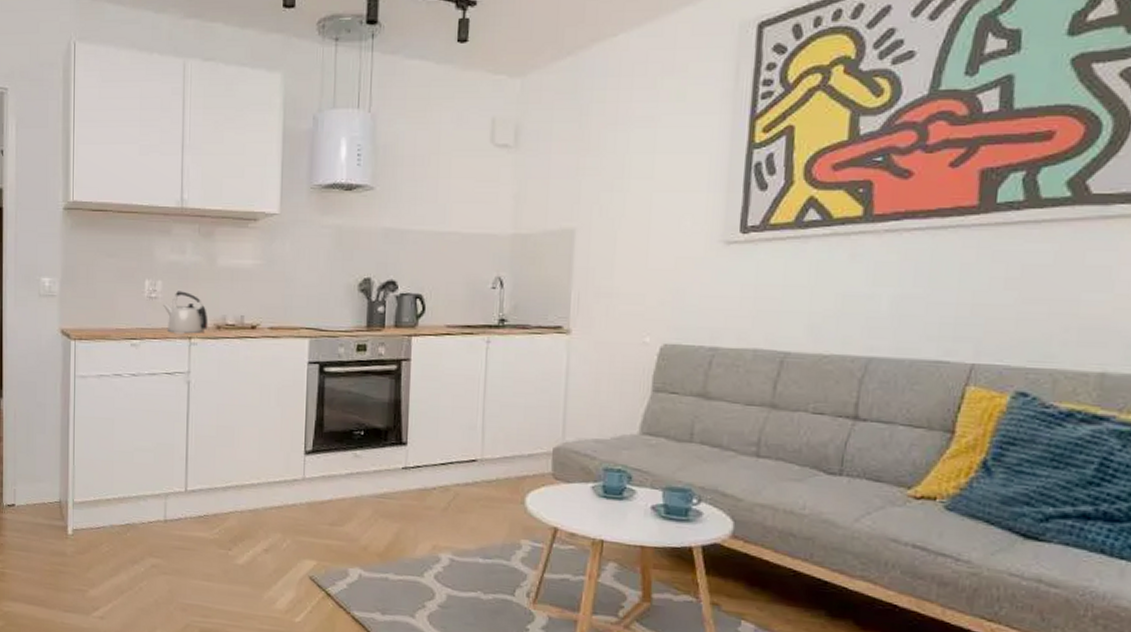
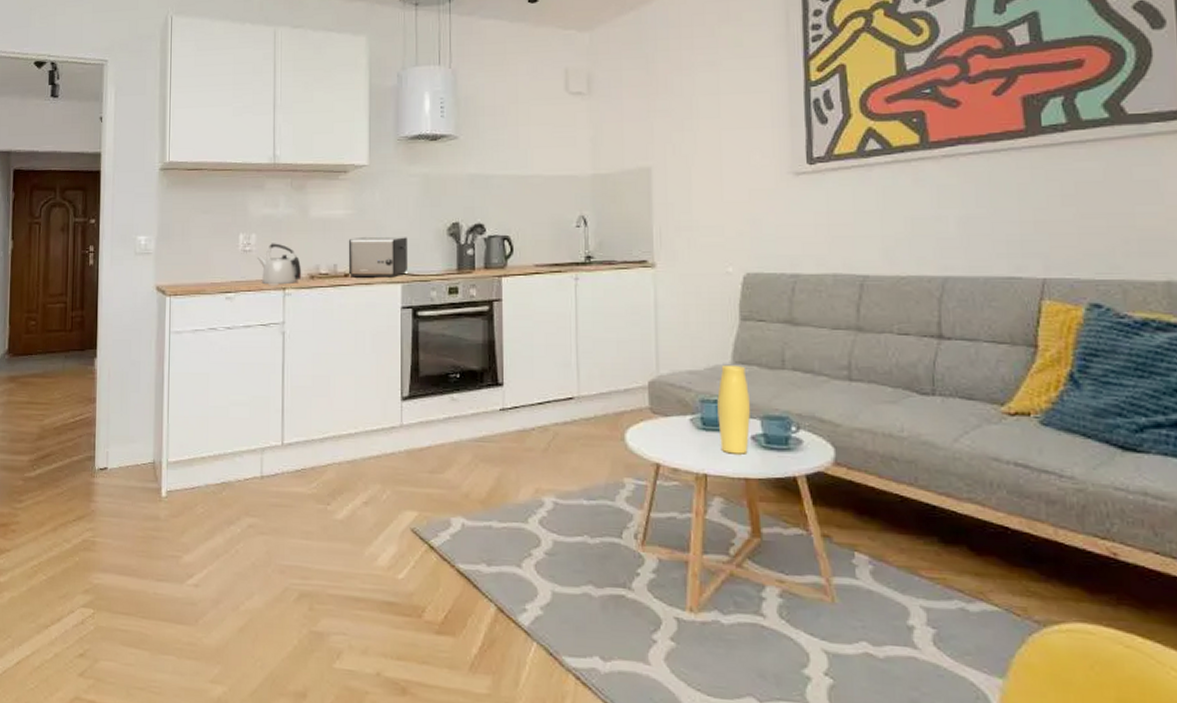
toaster: none [255,289,317,333] -> present [348,237,409,279]
vase: none [619,435,655,523] -> present [717,364,751,454]

